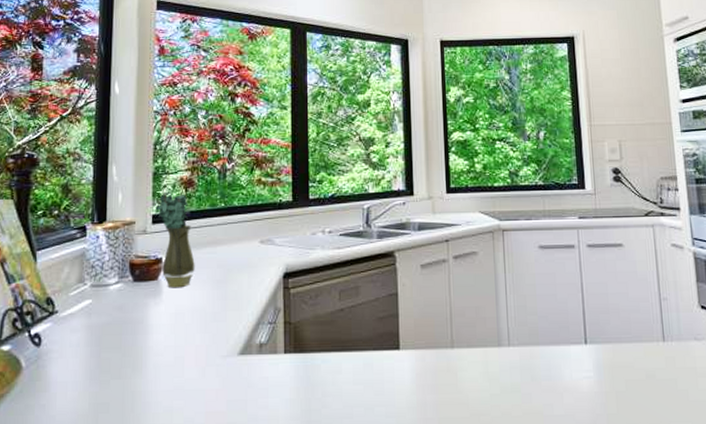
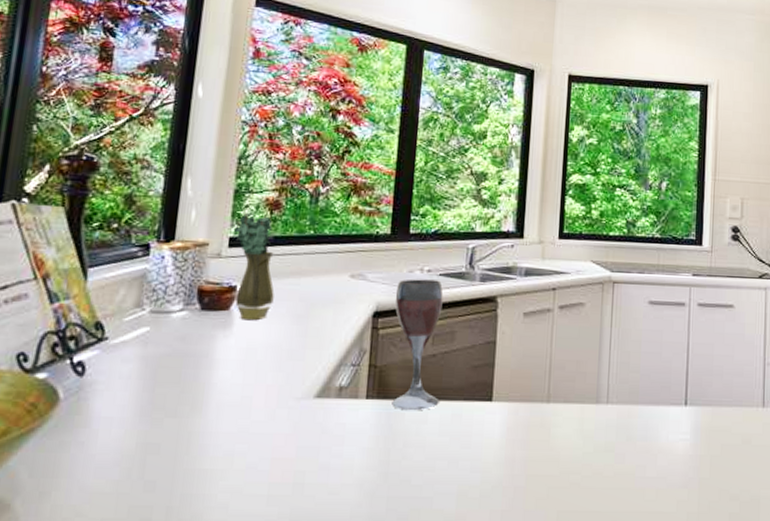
cup: none [302,240,351,363] -> present [392,279,444,411]

